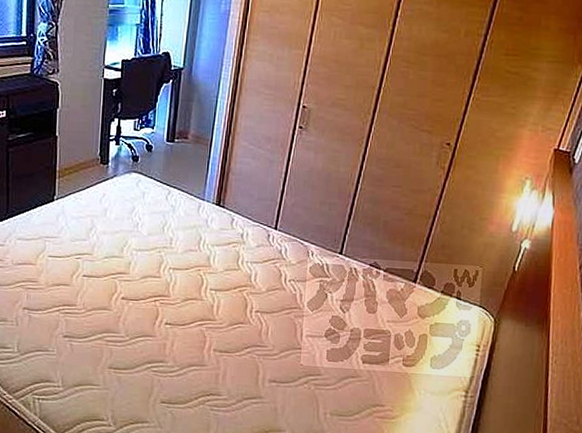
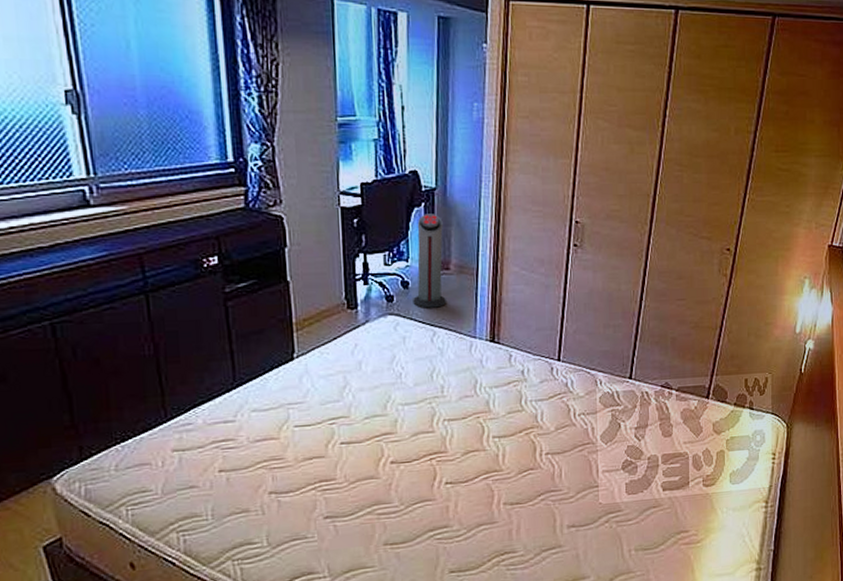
air purifier: none [154,89,186,171] -> present [413,214,446,308]

